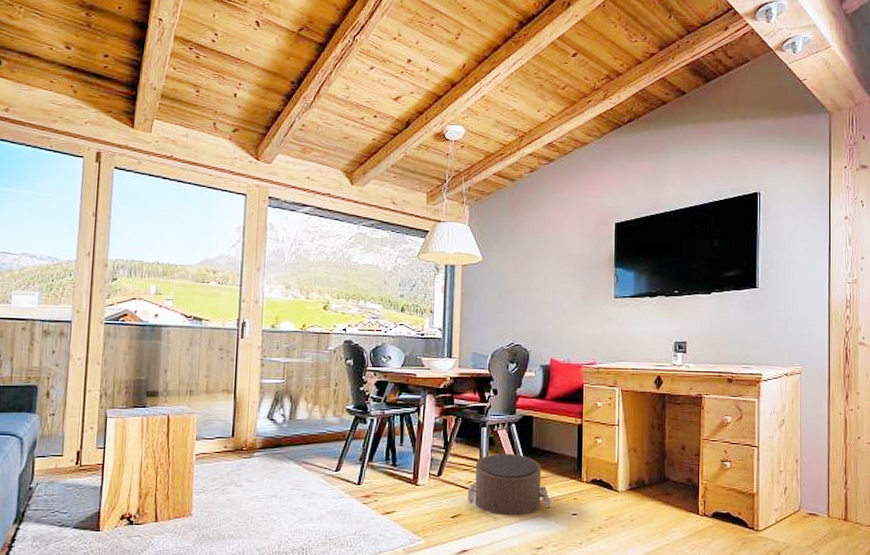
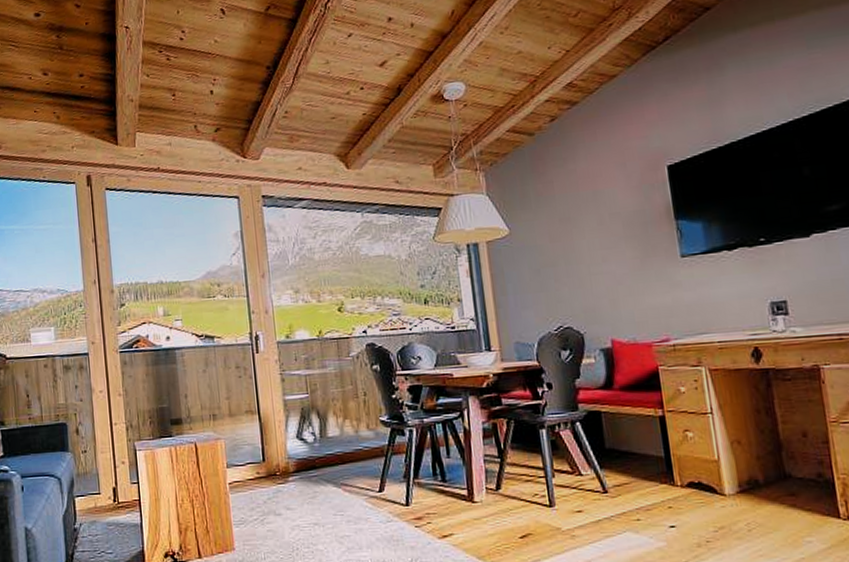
pouf: present [467,453,551,516] -> none [533,457,640,533]

